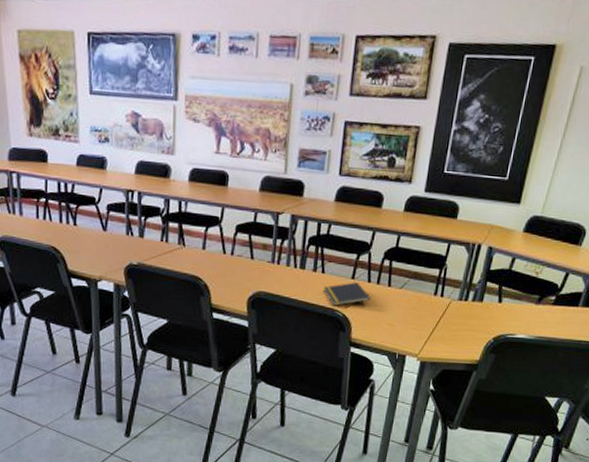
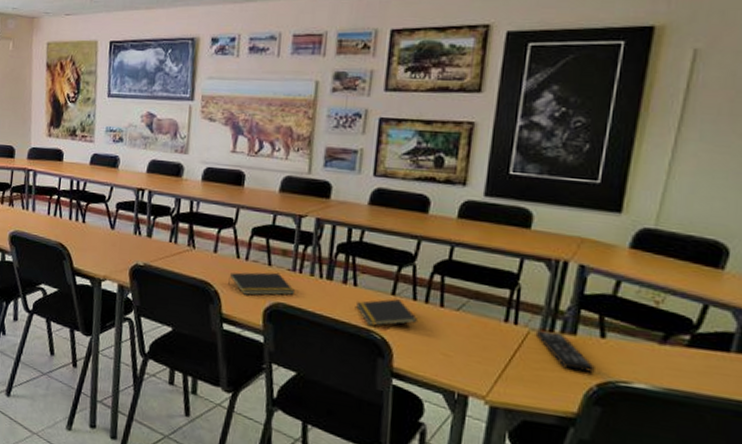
notepad: none [216,265,274,287] -> present [228,272,296,296]
remote control: none [455,299,493,329] -> present [535,329,595,373]

